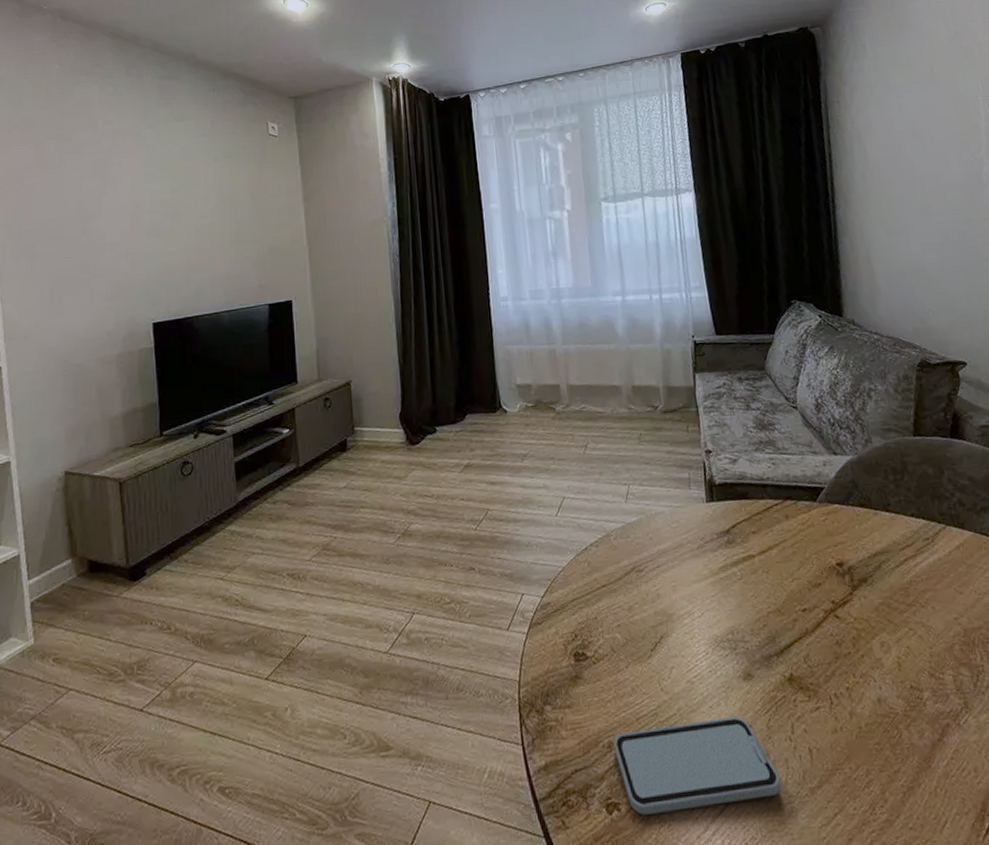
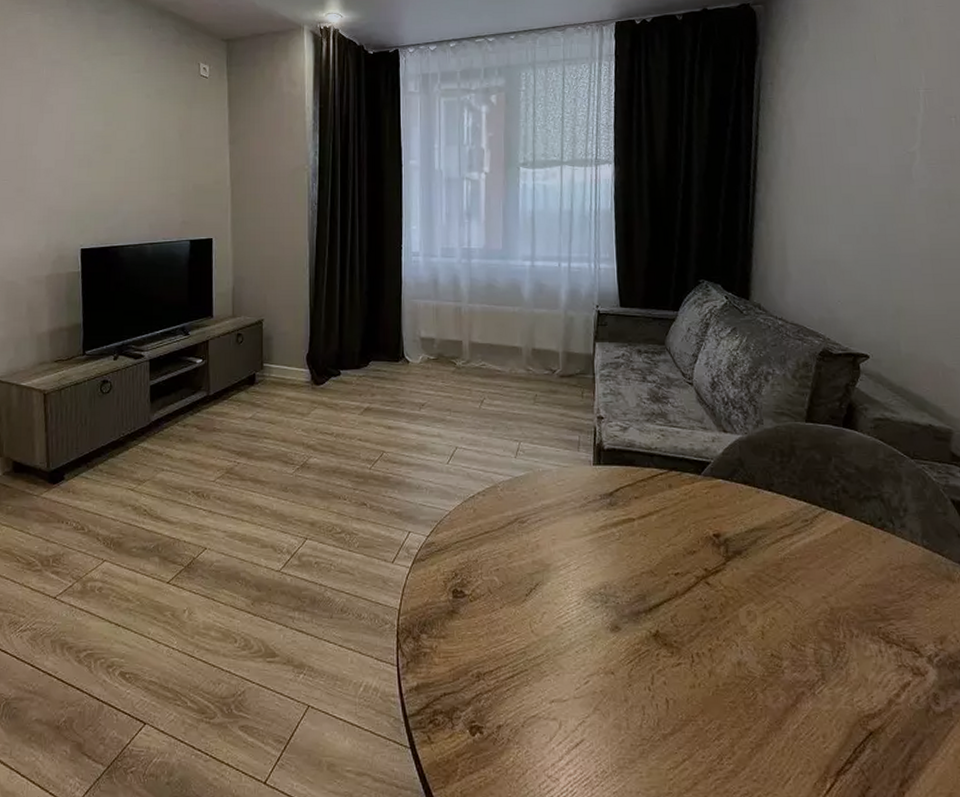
smartphone: present [613,716,781,815] -> none [482,663,636,740]

